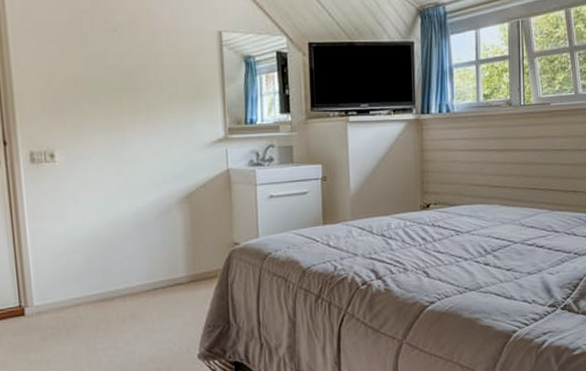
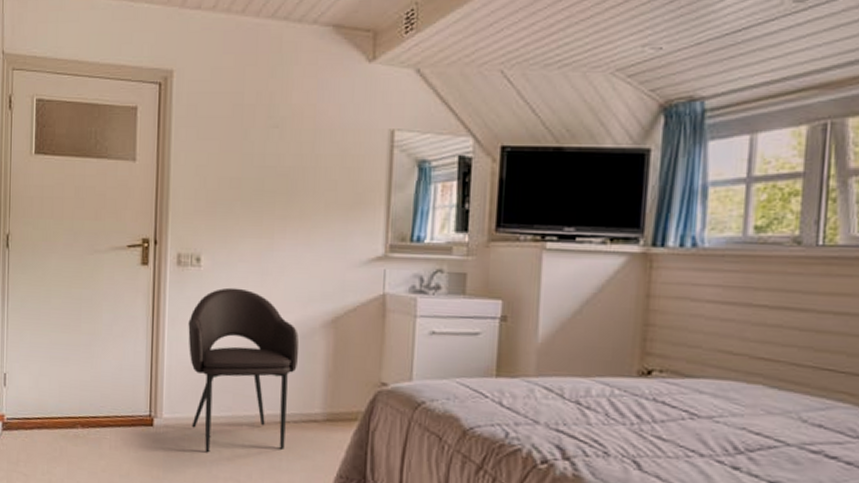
armchair: none [49,178,160,330] -> present [188,287,300,453]

